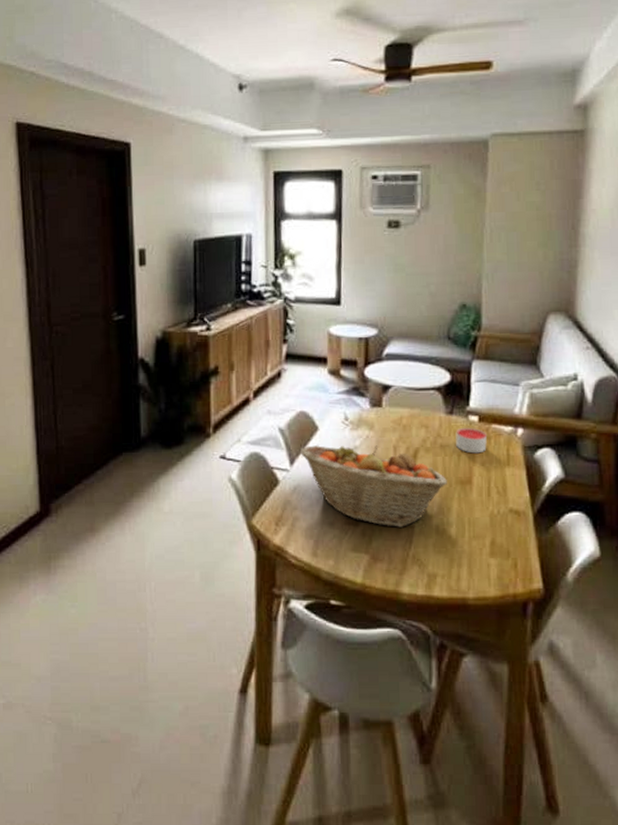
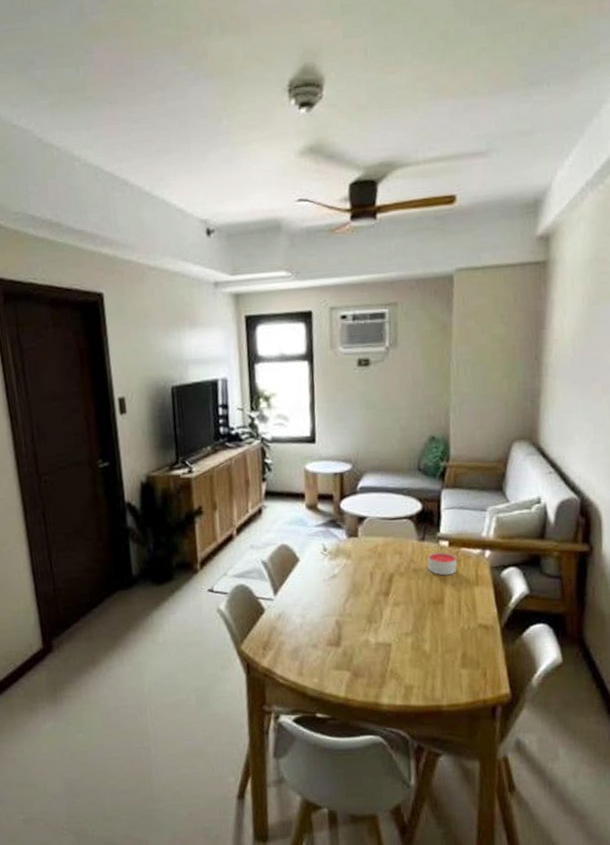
fruit basket: present [299,445,447,527] -> none [282,573,421,646]

